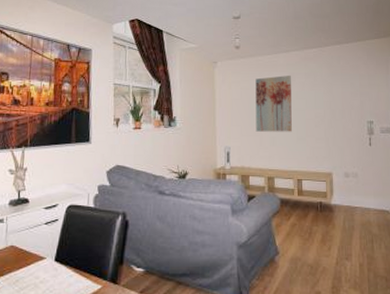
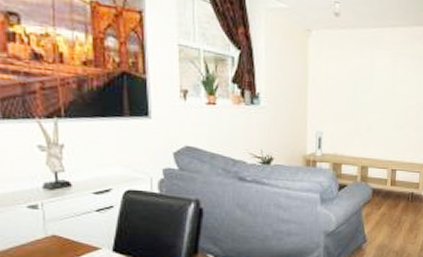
wall art: present [255,76,292,132] -> none [352,54,395,120]

